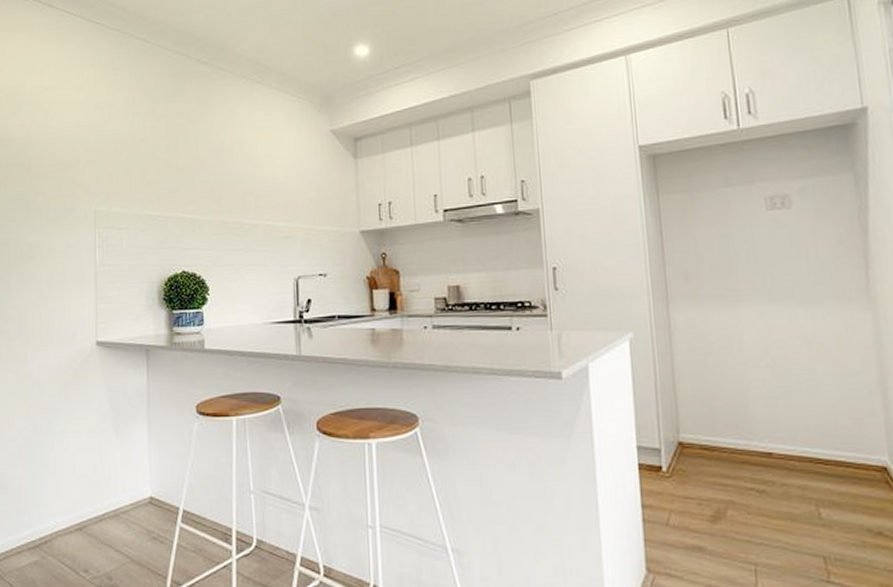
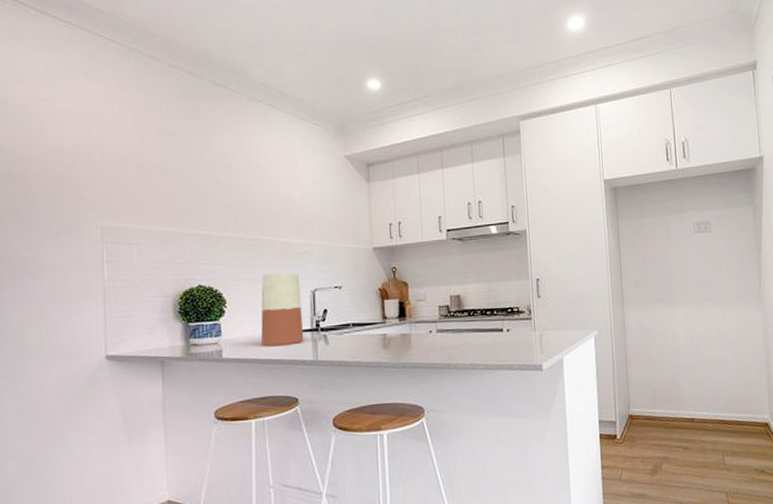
vase: none [243,258,287,339] -> present [261,272,304,347]

